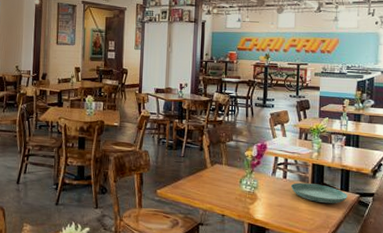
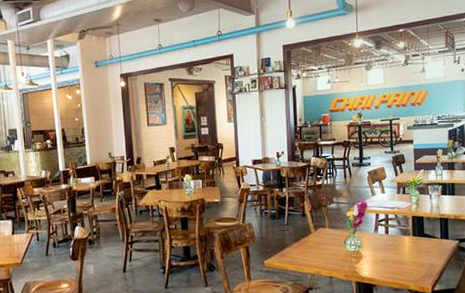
saucer: present [290,182,347,204] -> none [393,235,448,254]

